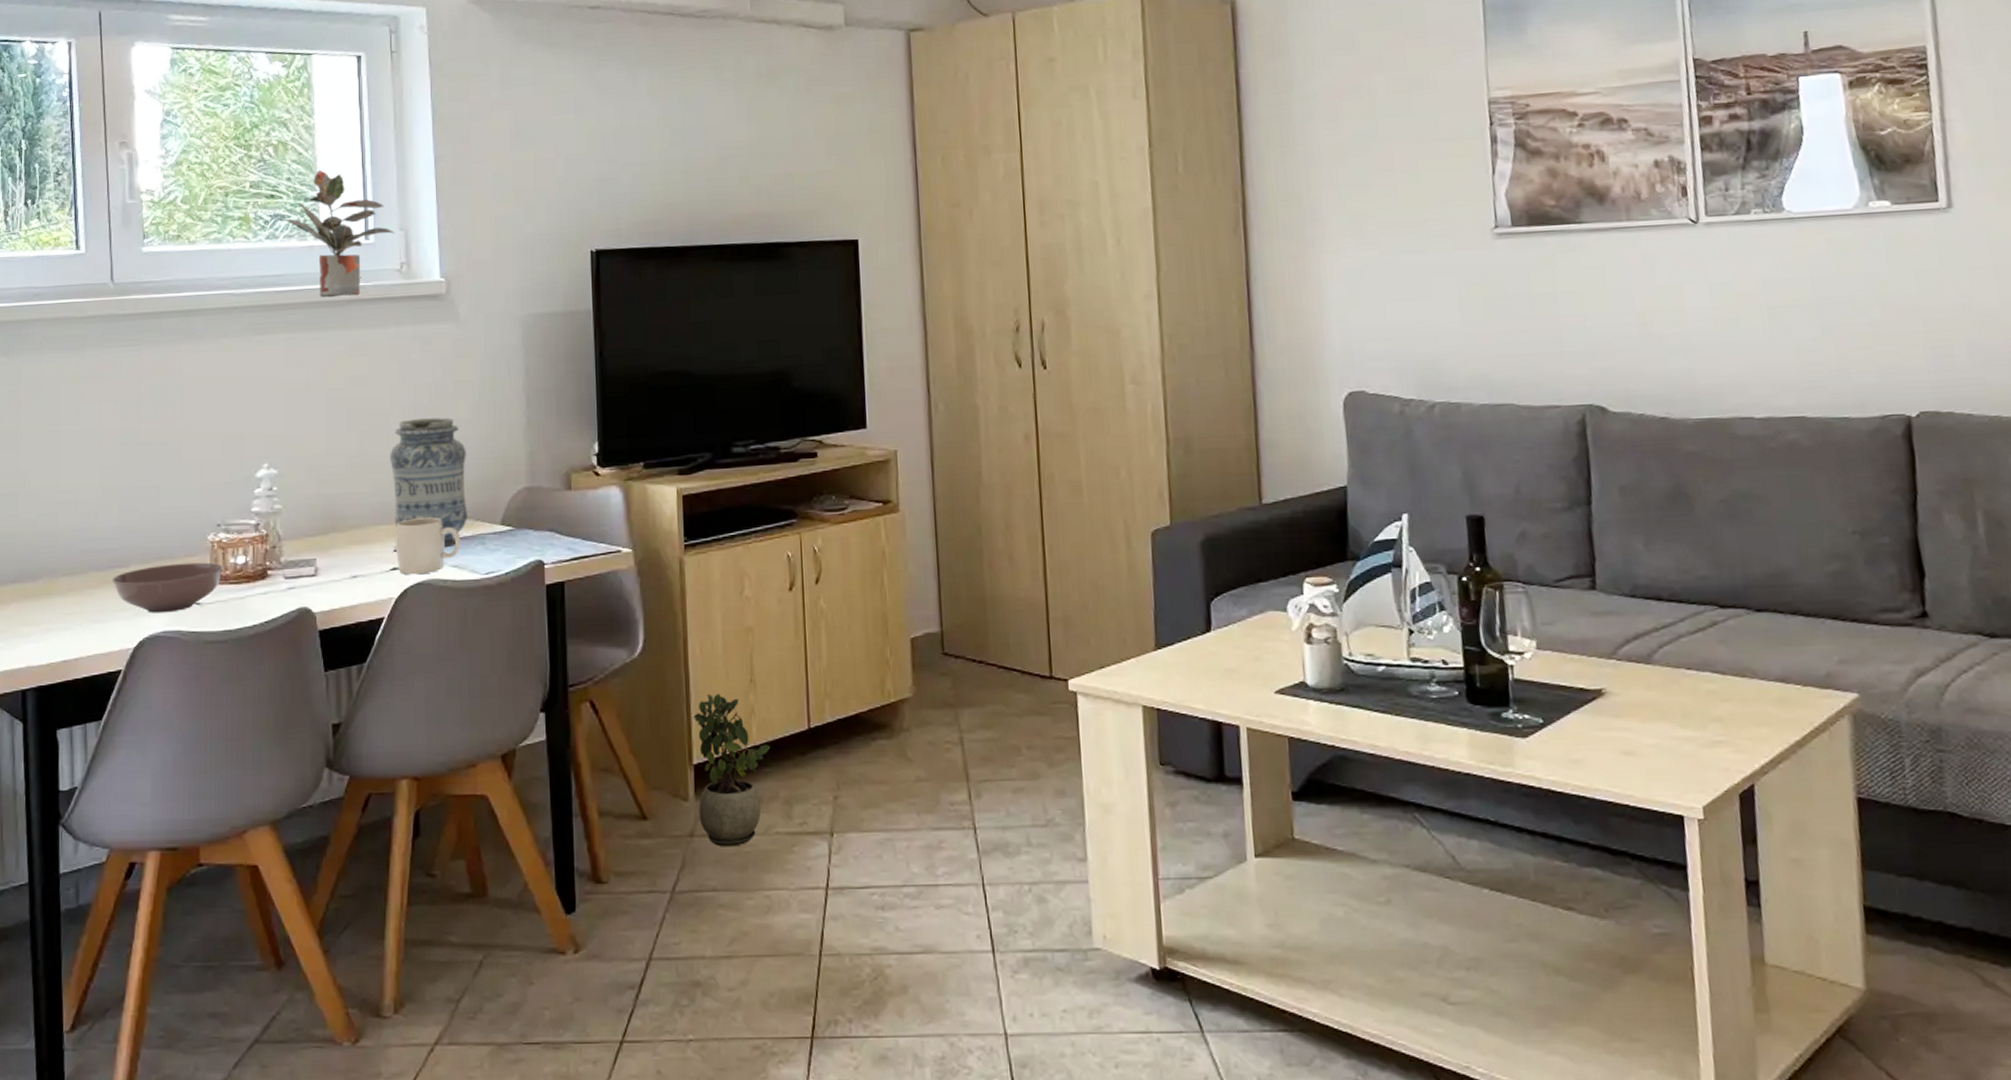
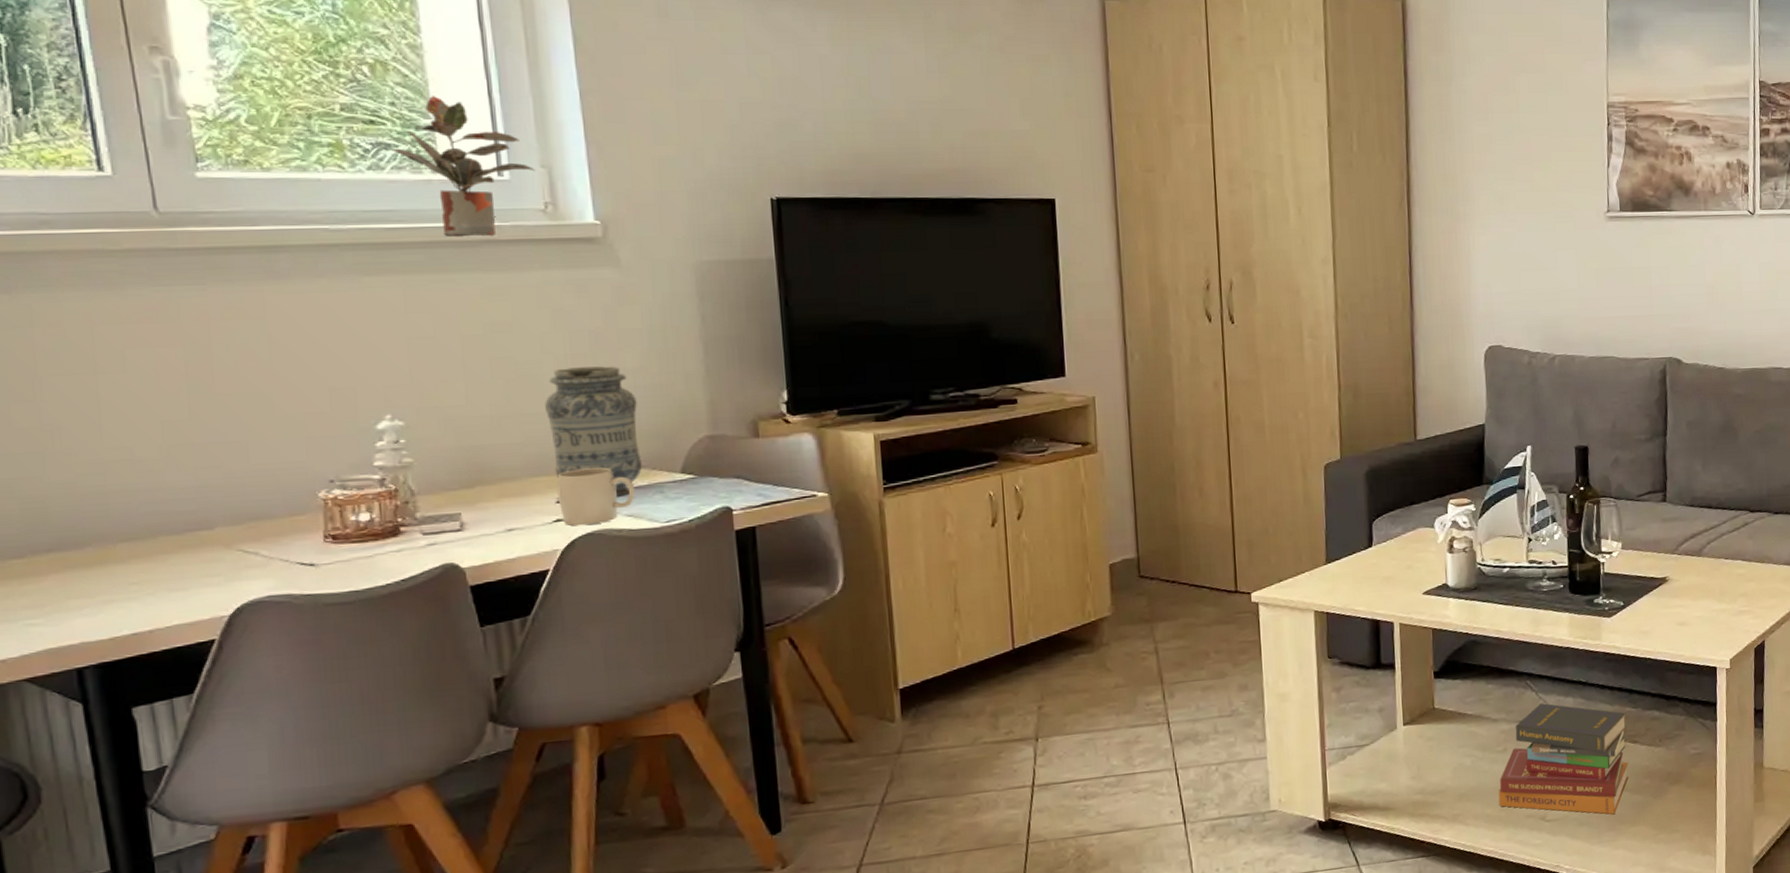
bowl: present [111,562,224,613] -> none [191,521,343,578]
potted plant: present [693,693,771,847] -> none [898,623,976,760]
books: none [1381,845,1563,1006] -> present [1498,703,1629,815]

